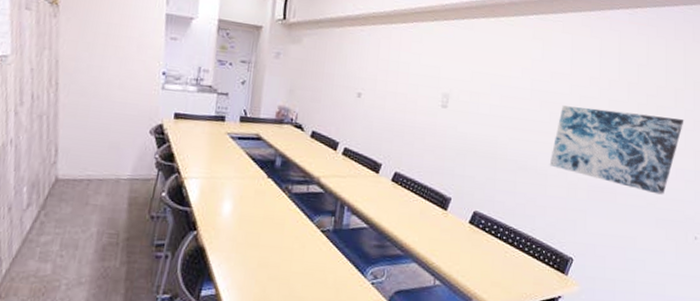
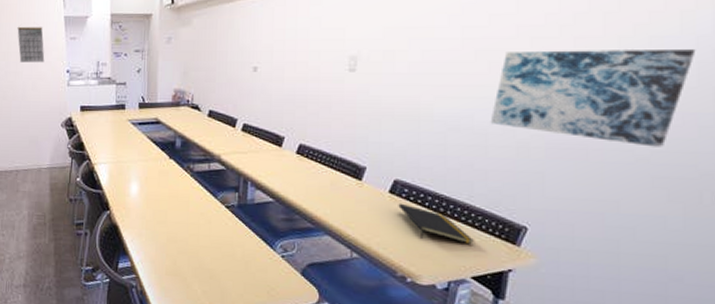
calendar: none [107,16,140,60] -> present [17,26,45,62]
notepad: none [476,233,534,274] -> present [398,203,474,245]

